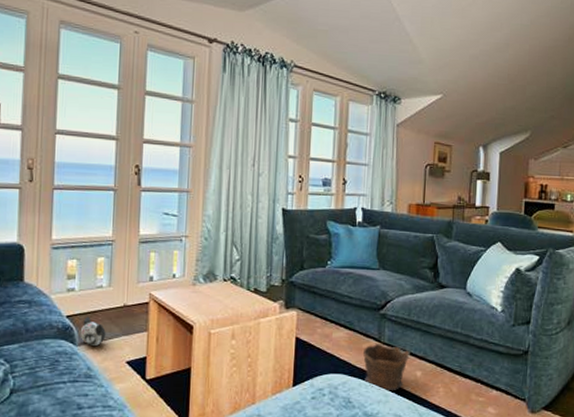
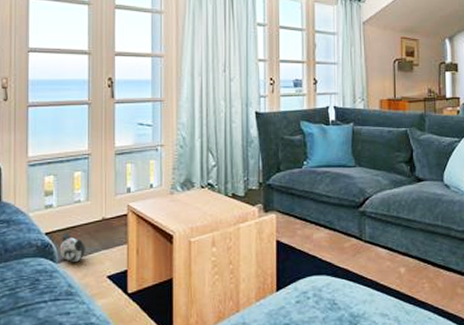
clay pot: present [363,343,410,391] -> none [345,241,392,290]

